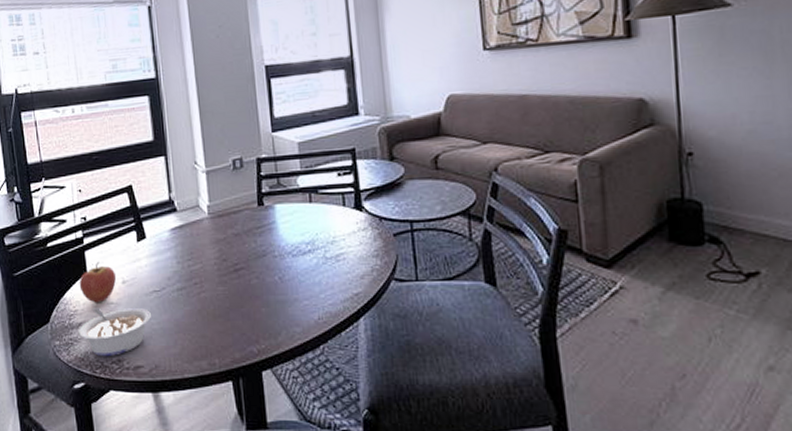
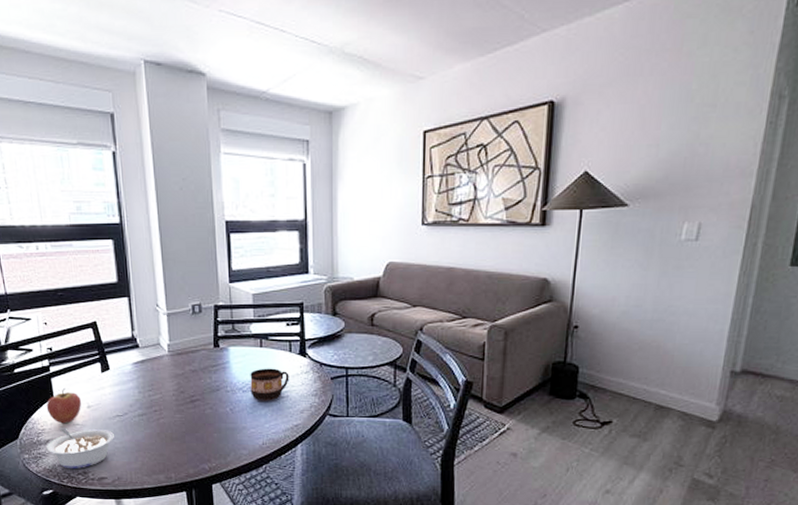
cup: none [299,226,345,266] -> present [250,368,289,401]

